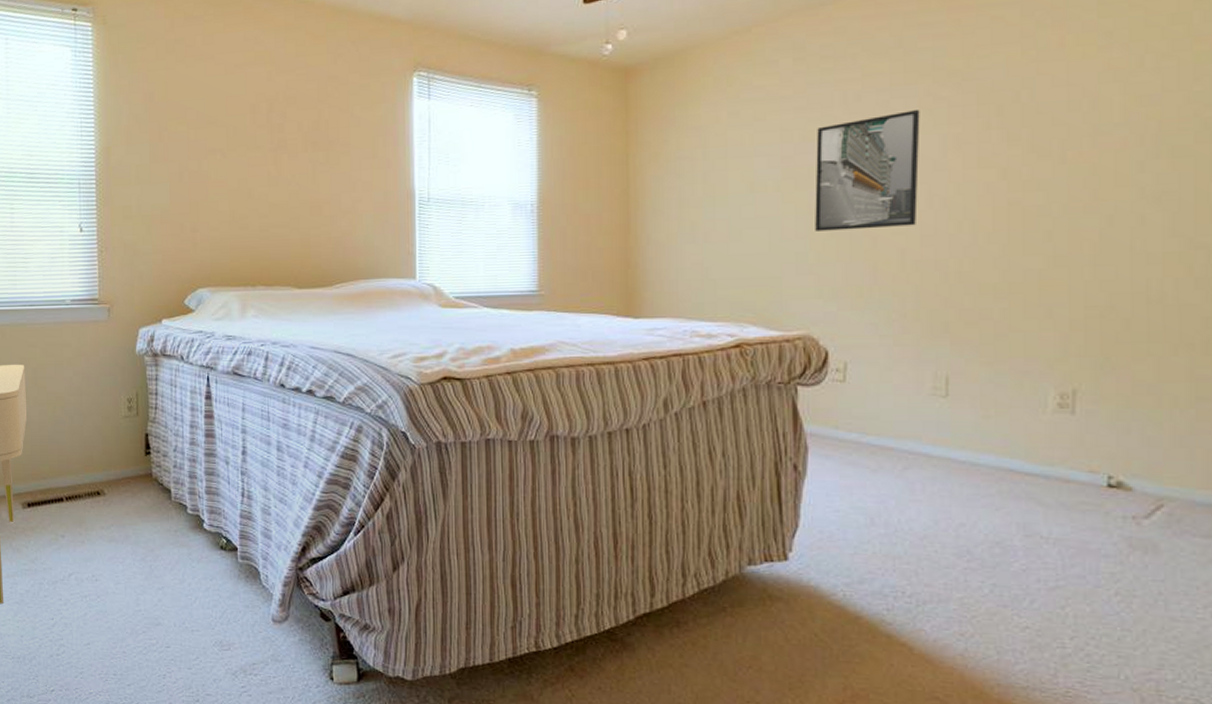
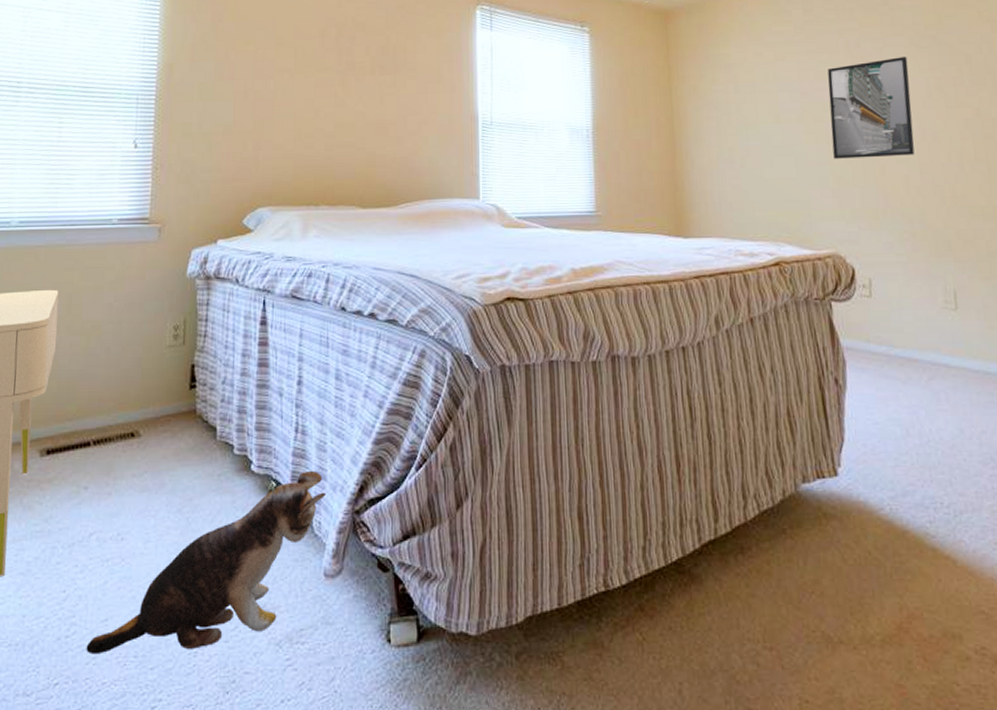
plush toy: none [74,530,271,672] -> present [86,470,326,655]

